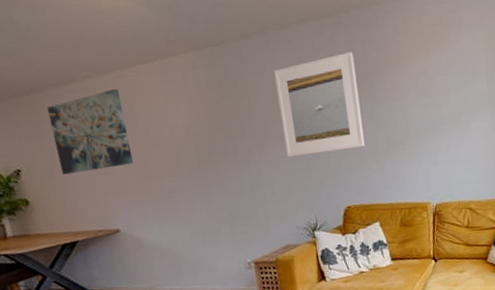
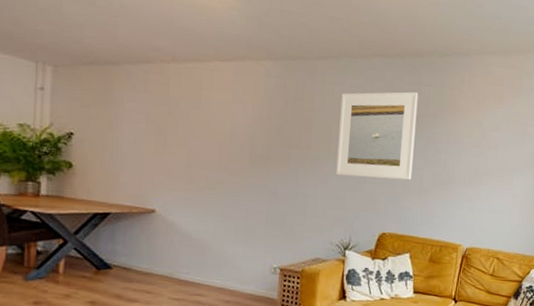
wall art: present [46,89,134,175] -> none [114,77,191,151]

